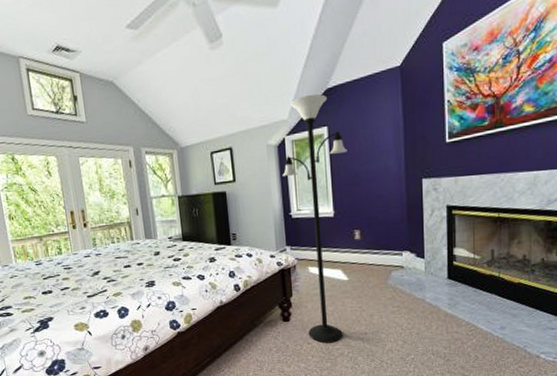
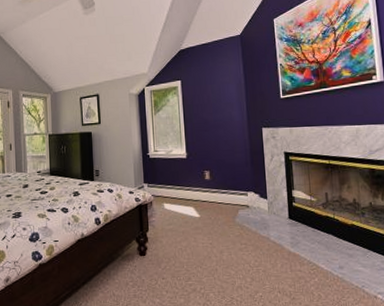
floor lamp: present [282,94,348,343] -> none [141,53,198,279]

